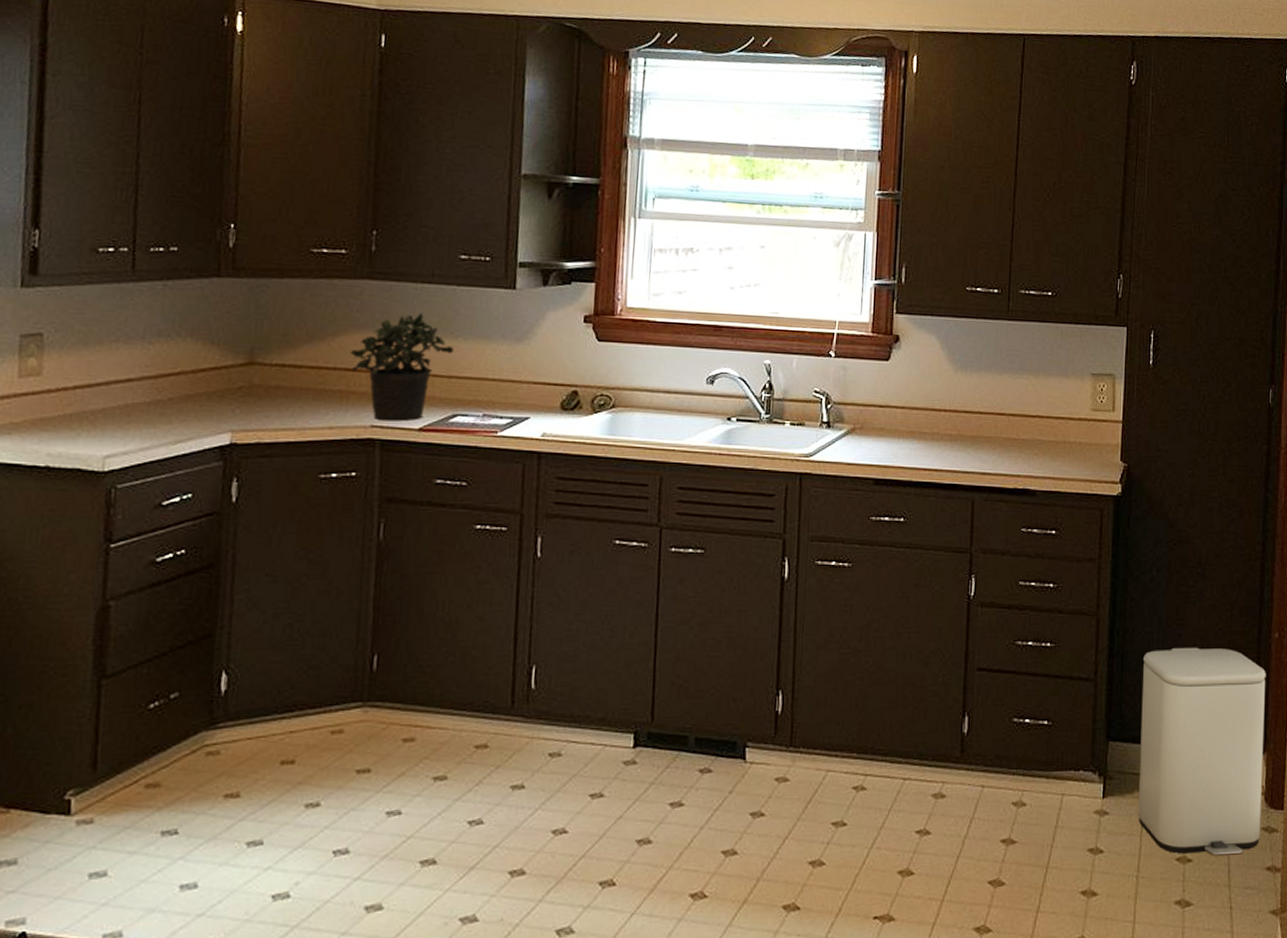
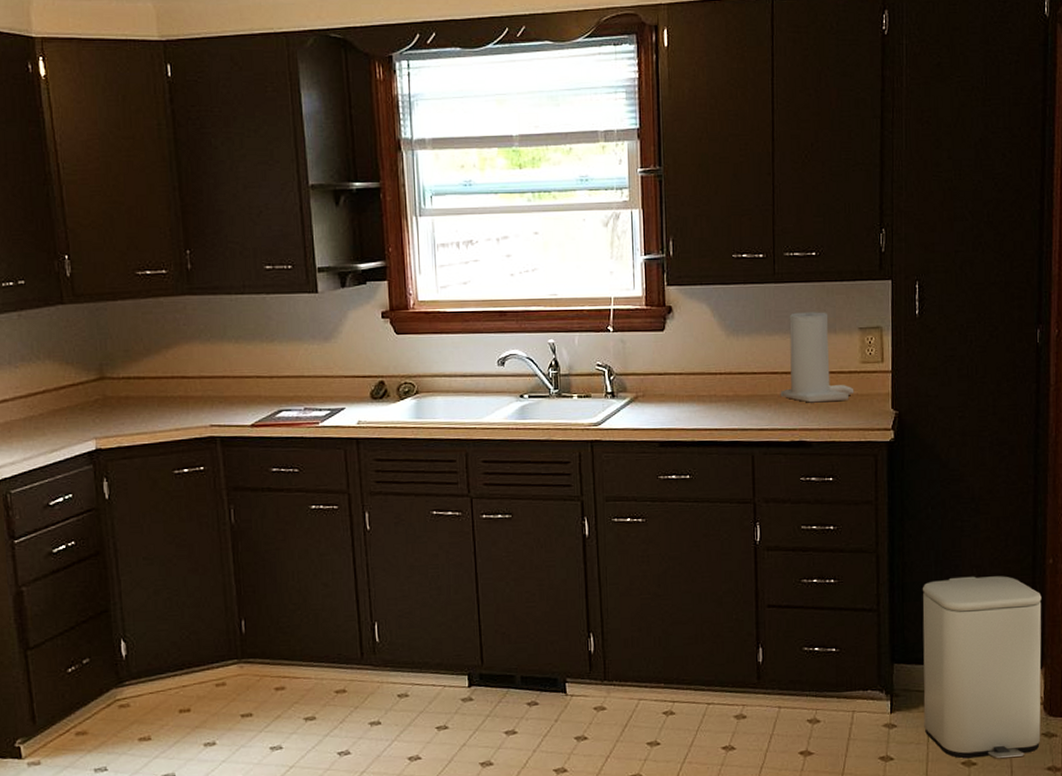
potted plant: present [350,313,455,421] -> none [183,322,272,420]
paper towel: none [1006,352,1083,450] -> present [780,312,854,403]

